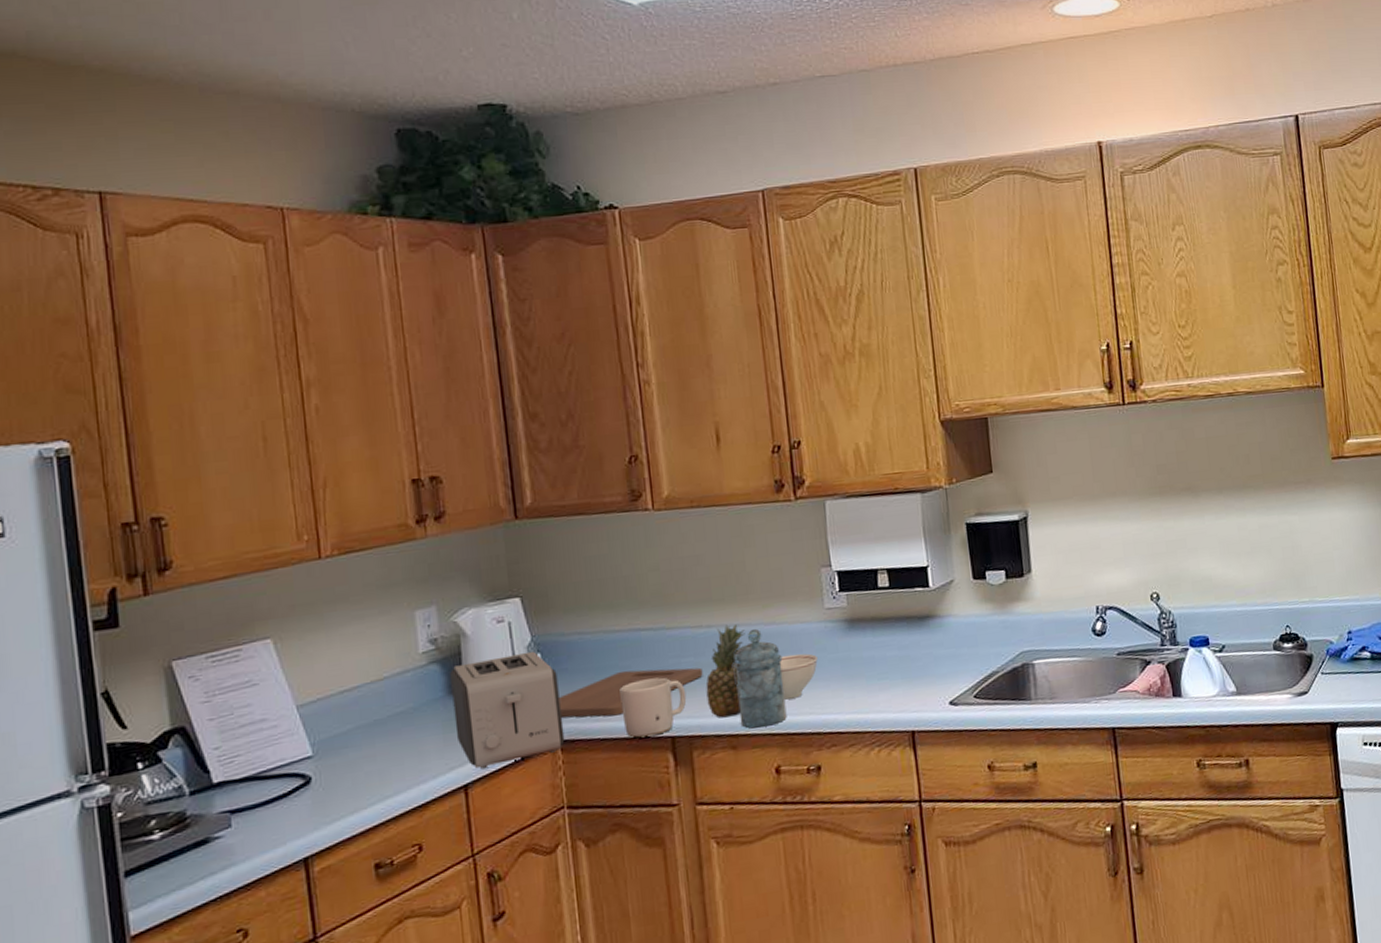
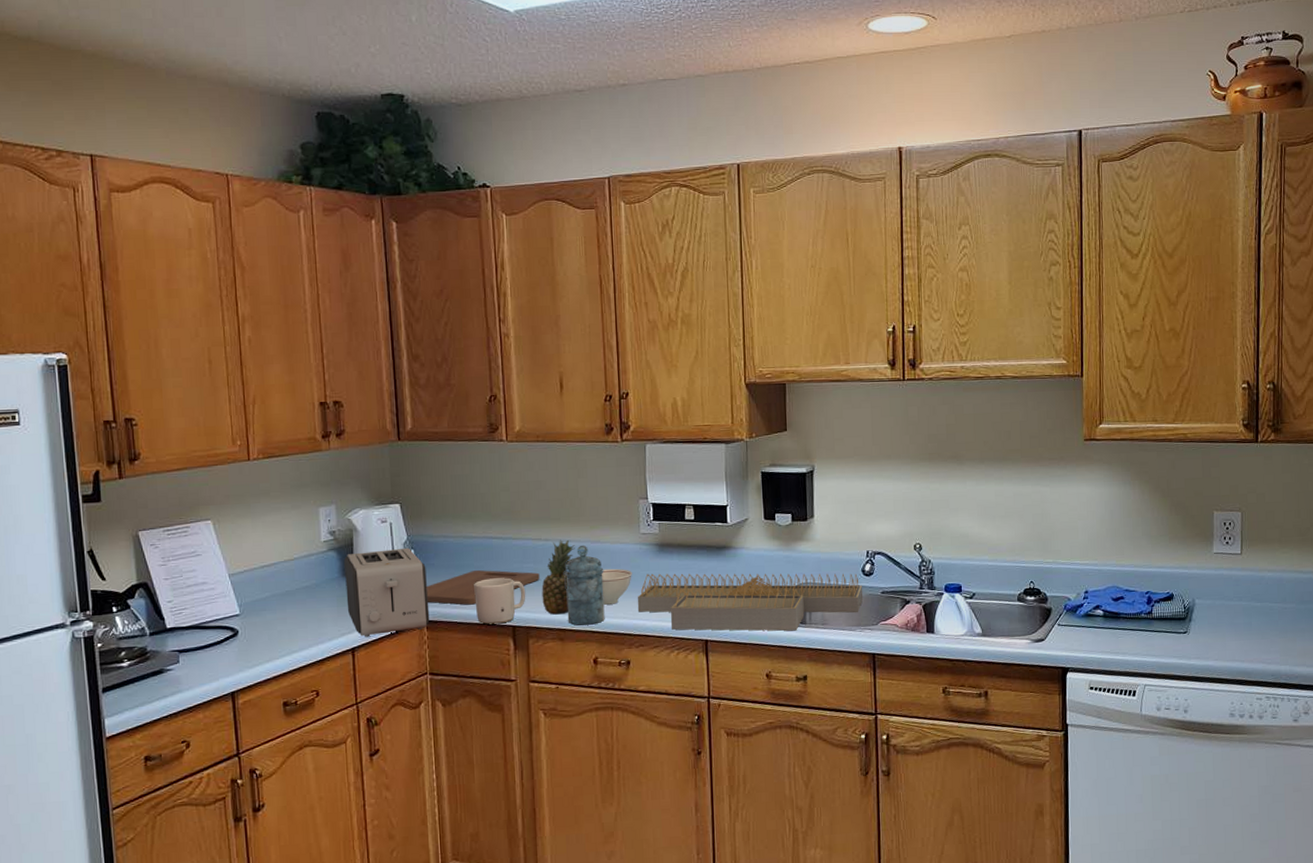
dish rack: none [825,634,1096,722] -> present [637,573,863,631]

